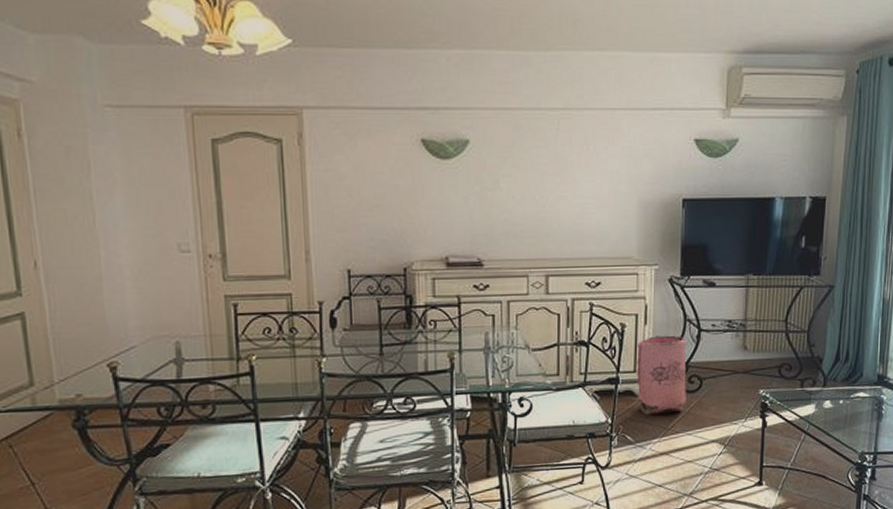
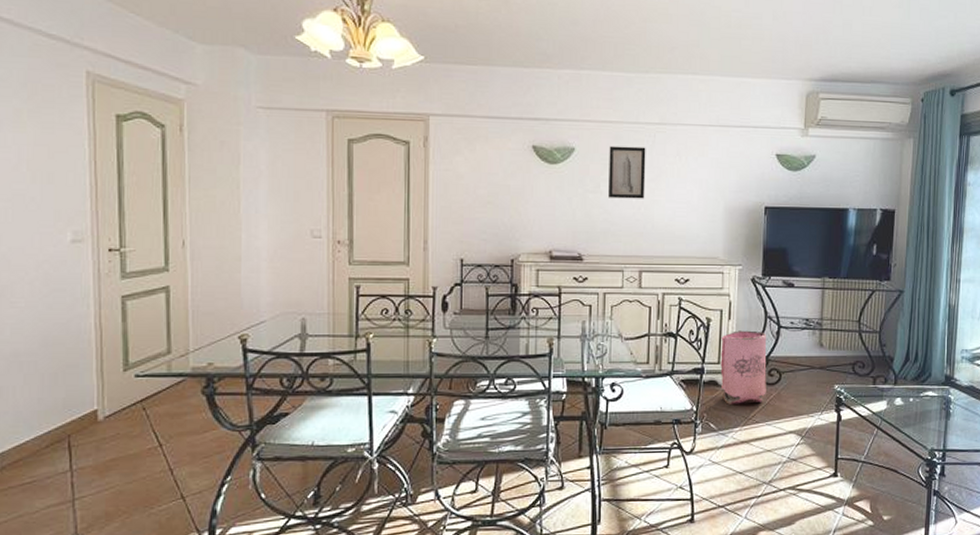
wall art: none [508,136,550,196] -> present [608,146,646,199]

